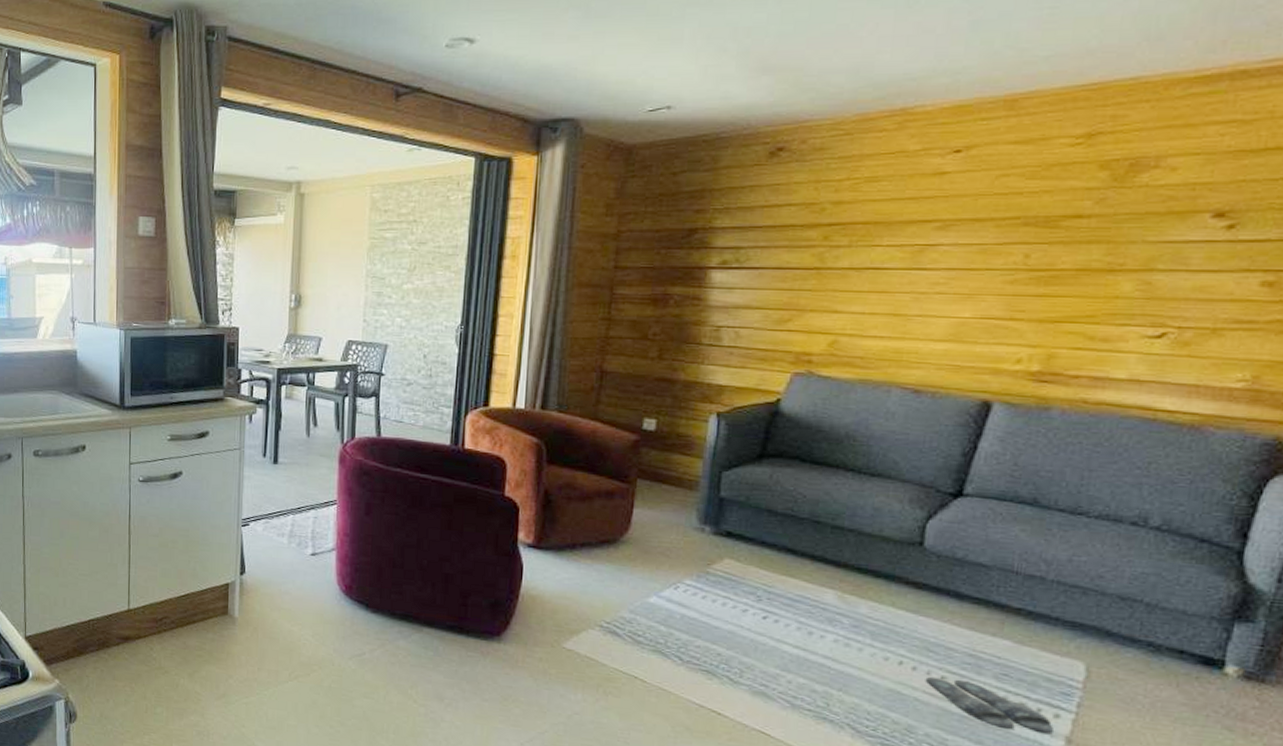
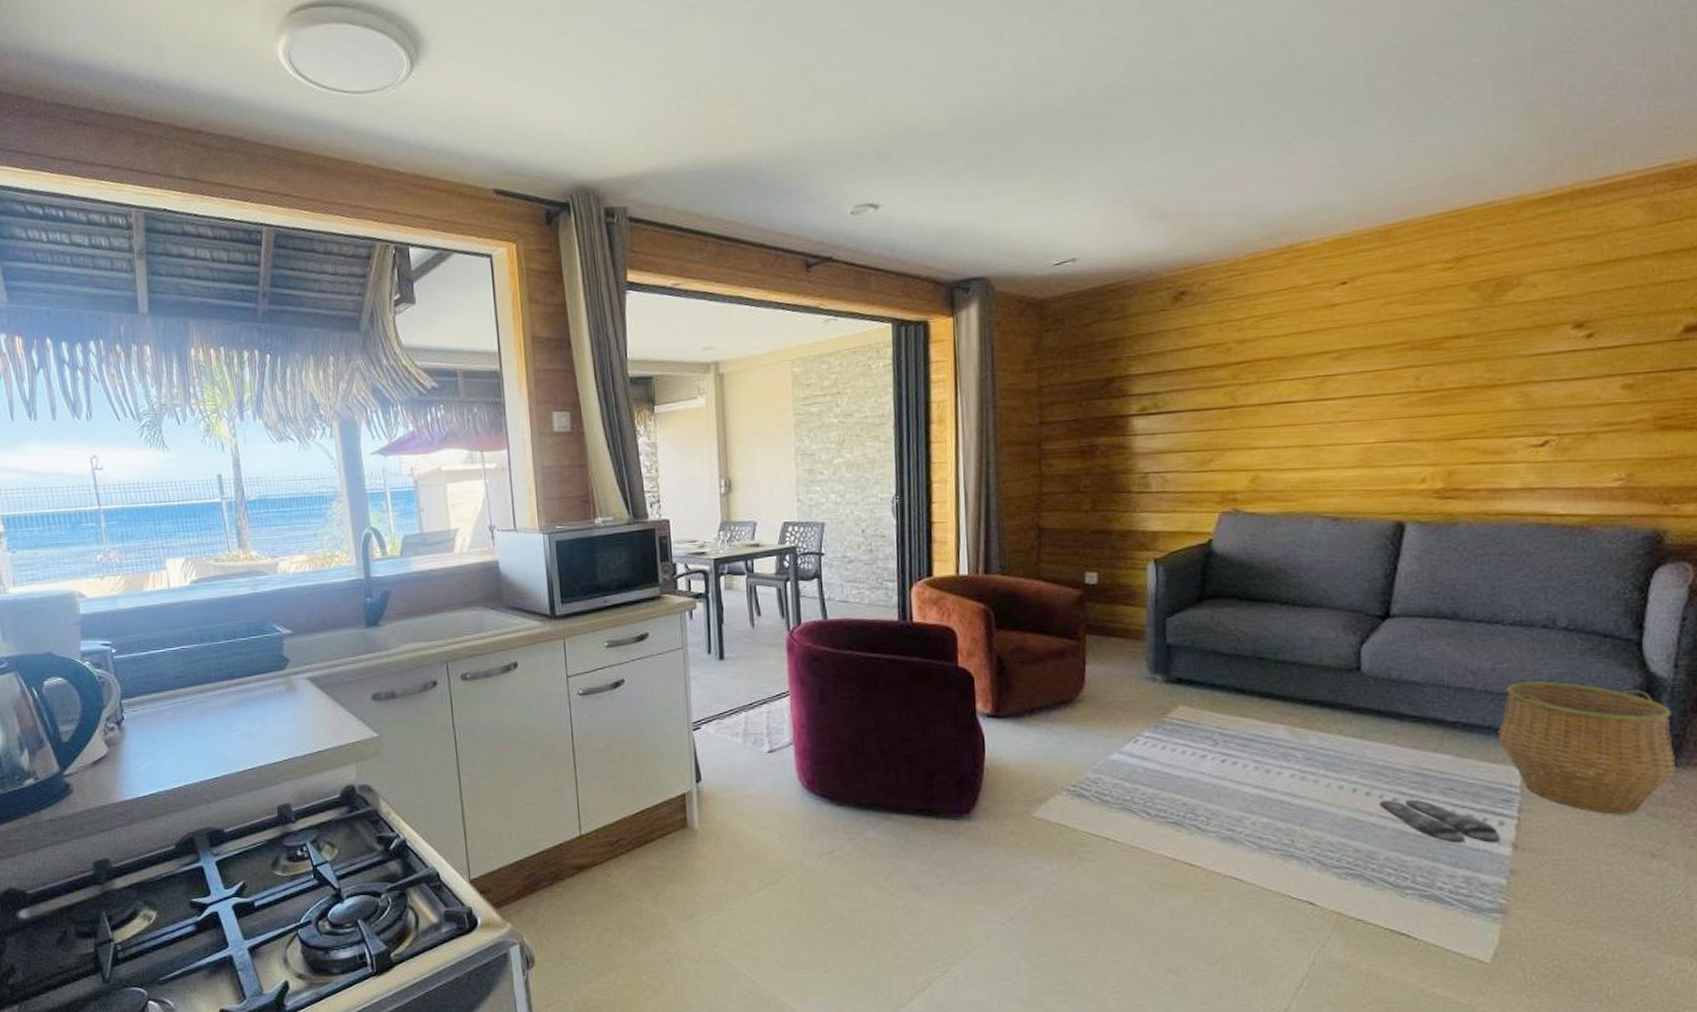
basket: none [1065,577,1267,725] -> present [1498,681,1677,815]

